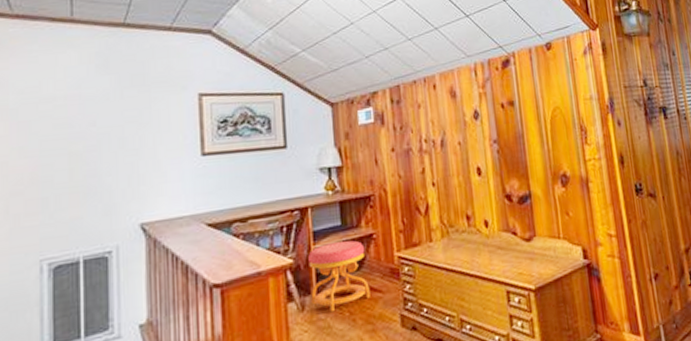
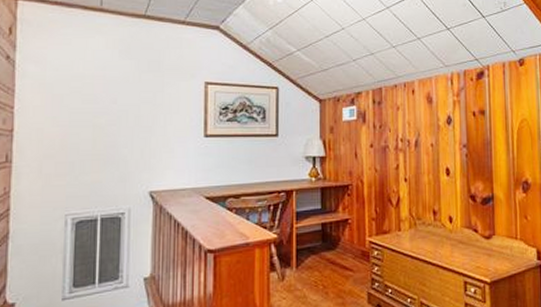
stool: present [308,240,370,312] -> none [291,223,342,284]

